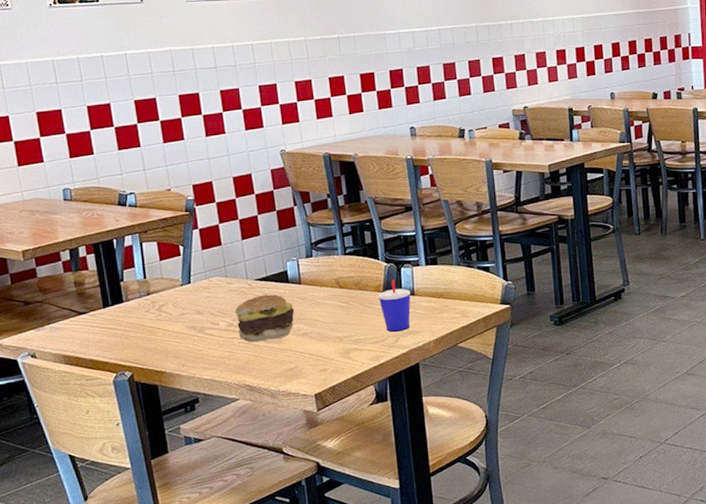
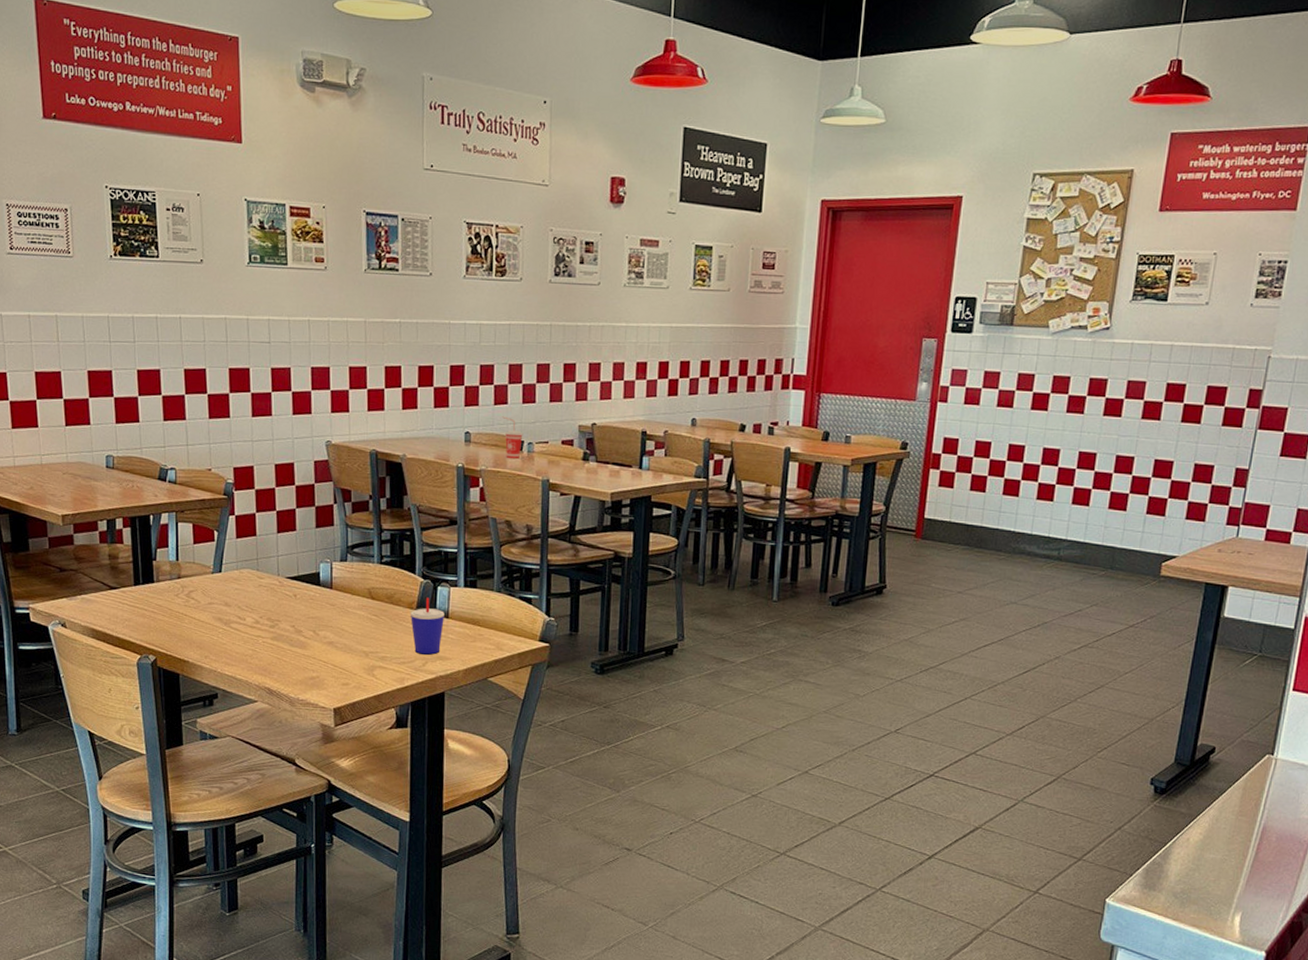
burger: present [235,294,295,343] -> none [263,595,323,645]
beverage cup: none [441,109,464,147] -> present [501,416,523,460]

